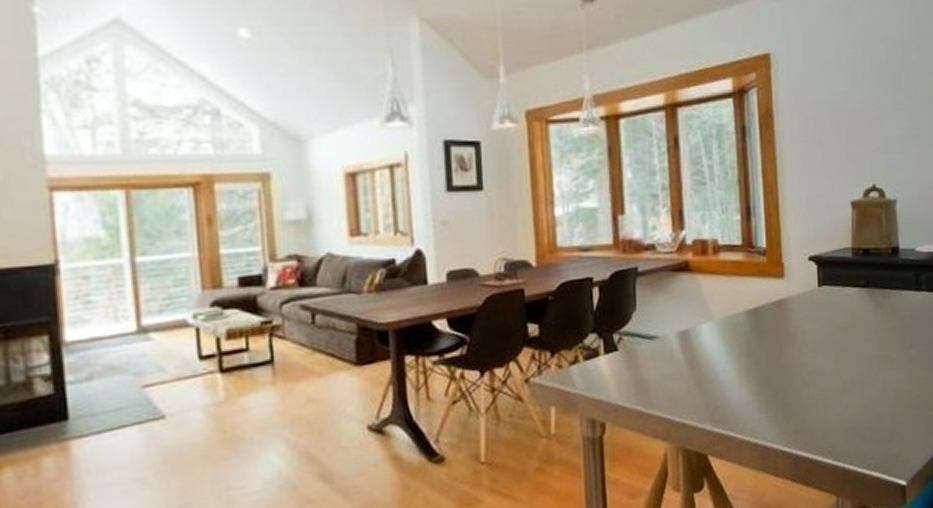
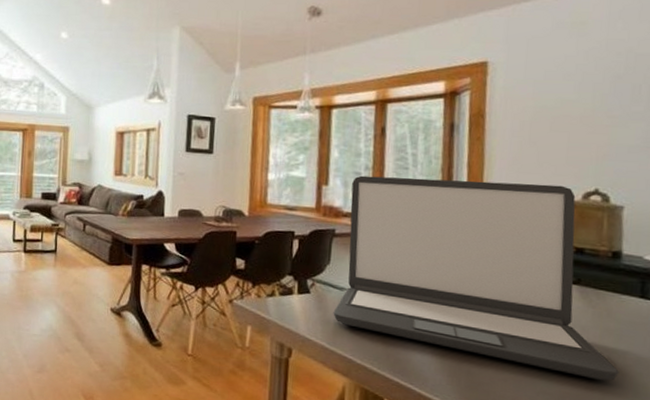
laptop: none [645,185,907,383] -> present [333,175,619,381]

